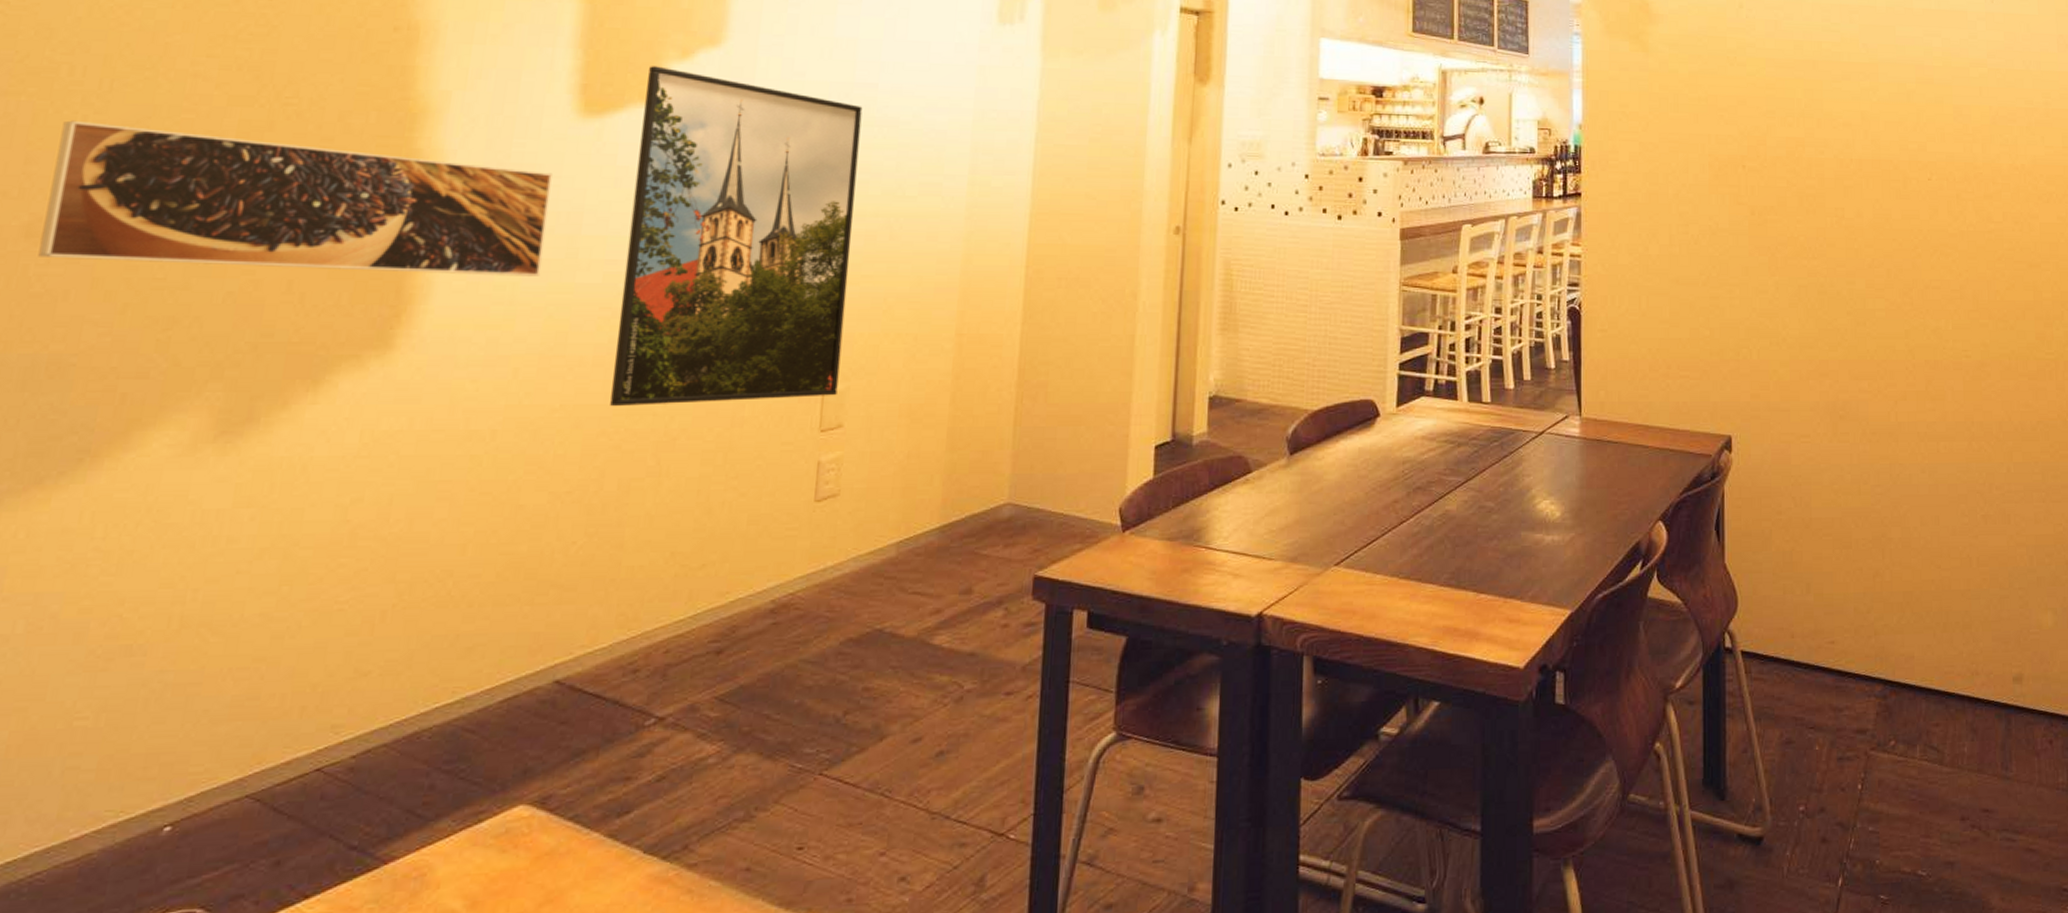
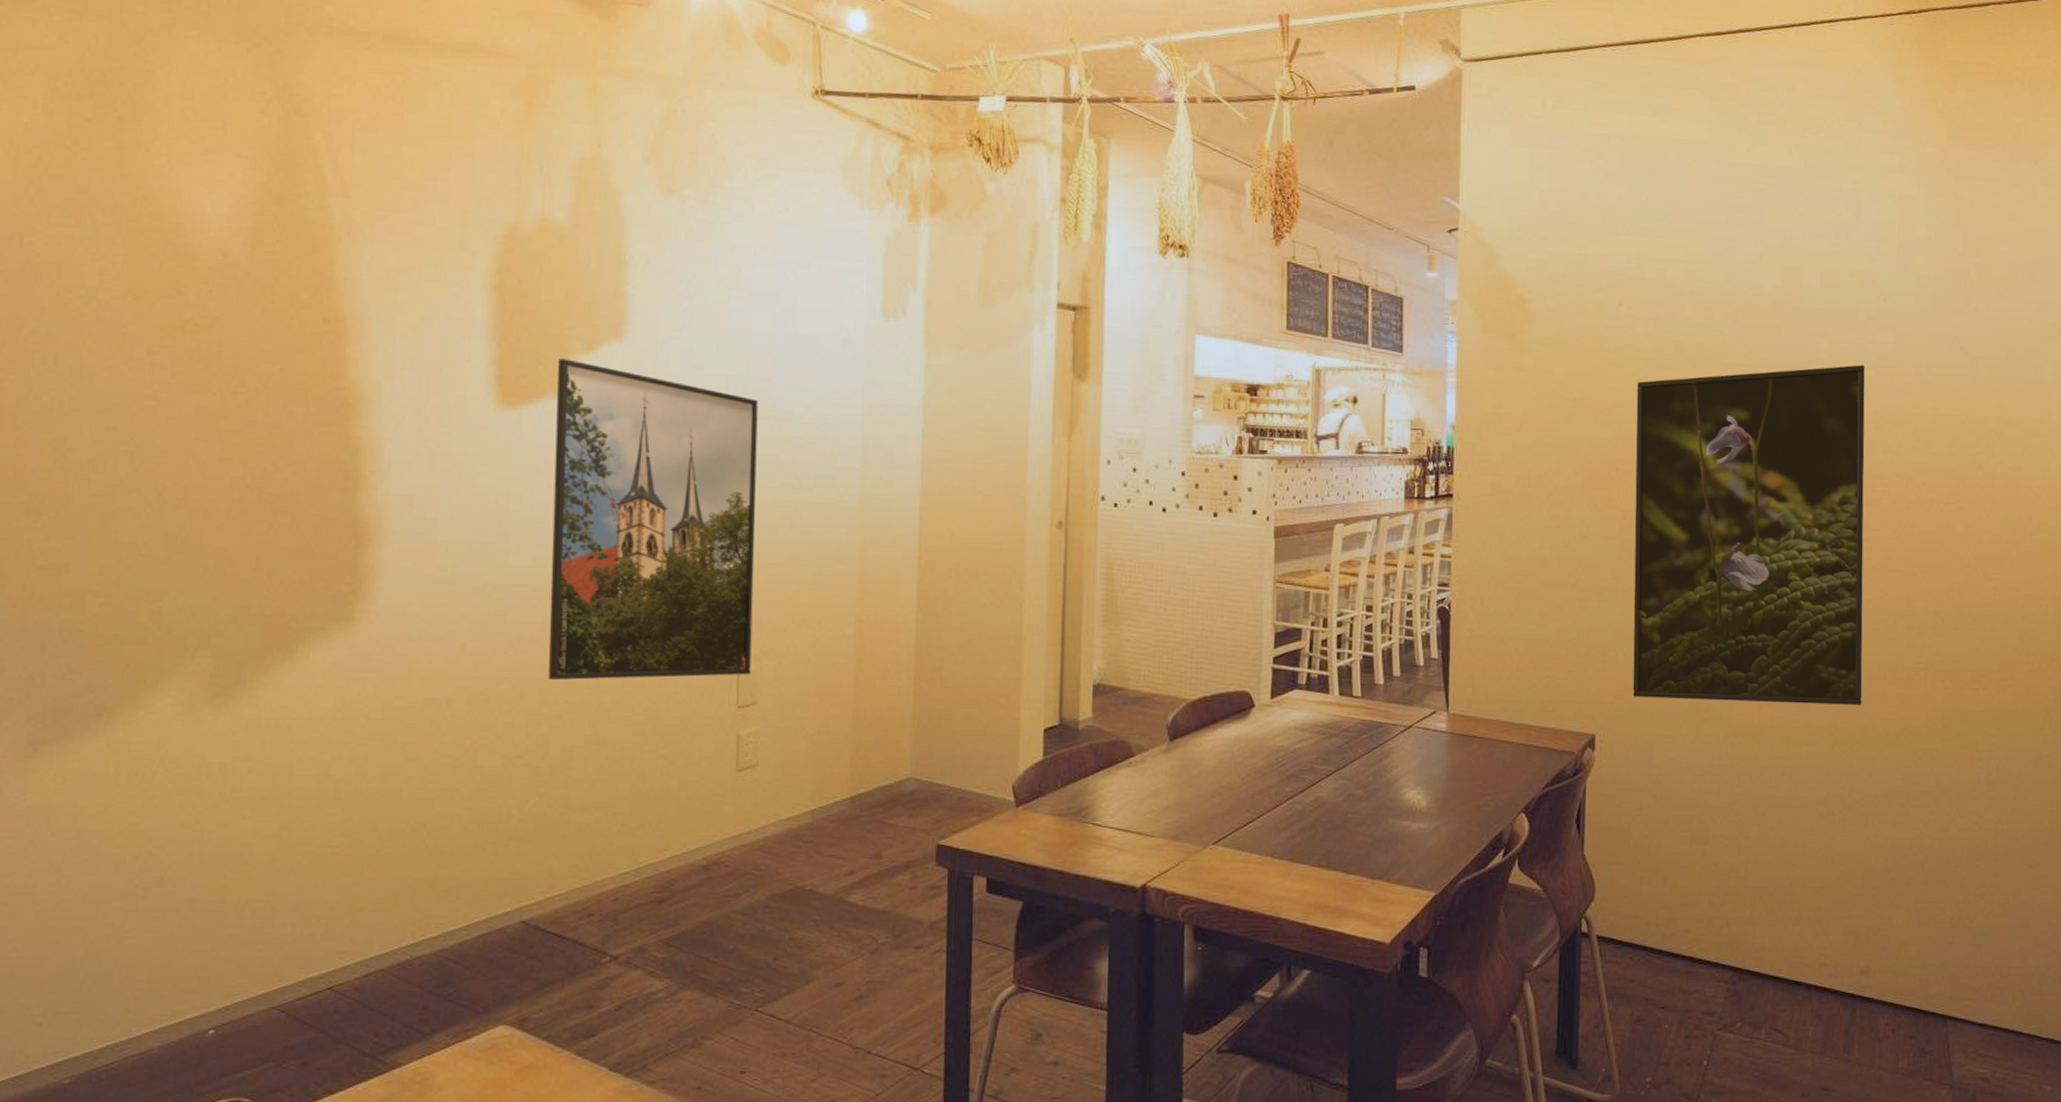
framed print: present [38,120,552,276] -> none [39,406,479,558]
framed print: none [1760,62,1996,399] -> present [1632,365,1866,706]

